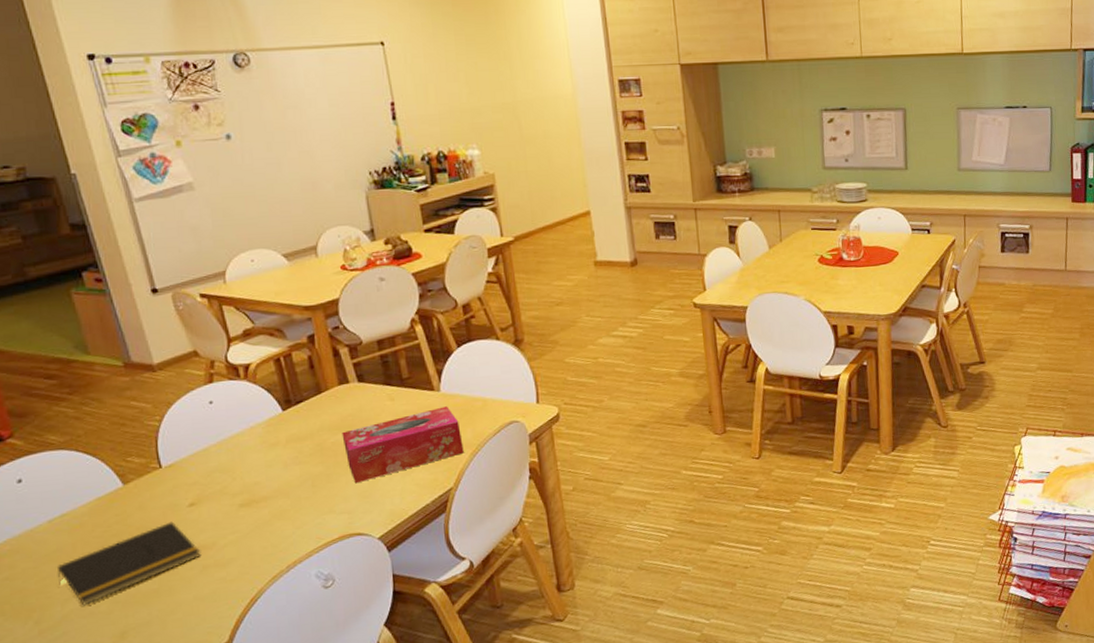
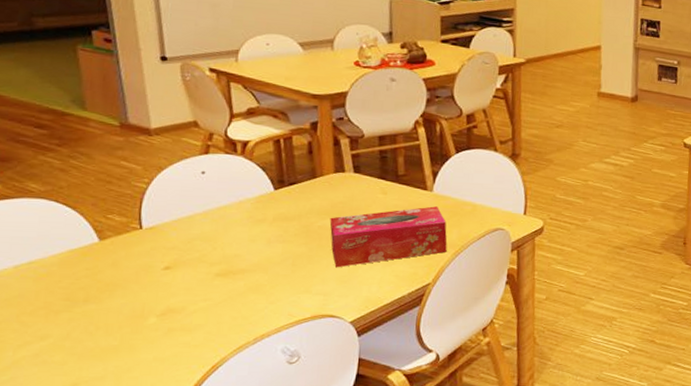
notepad: present [56,521,201,606] -> none [14,282,169,354]

